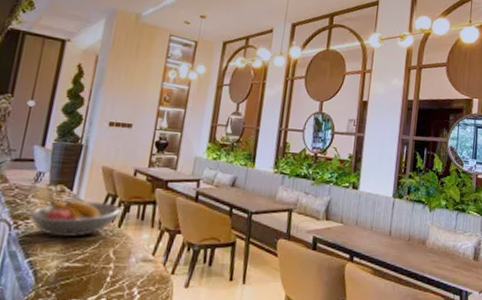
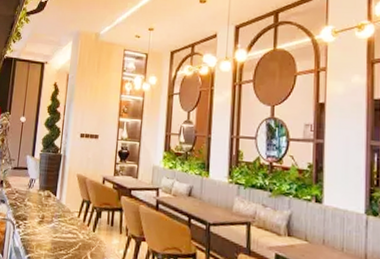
fruit bowl: present [29,200,121,238] -> none [26,204,94,238]

